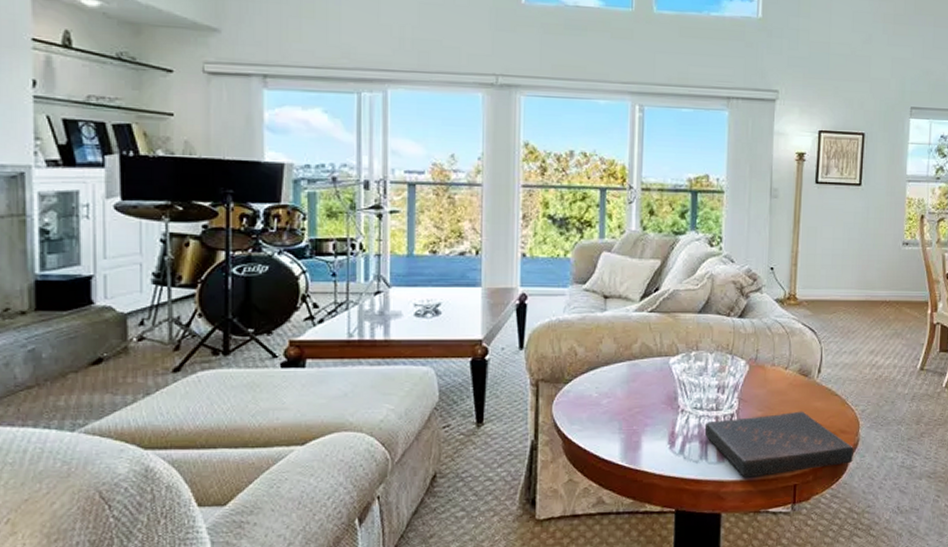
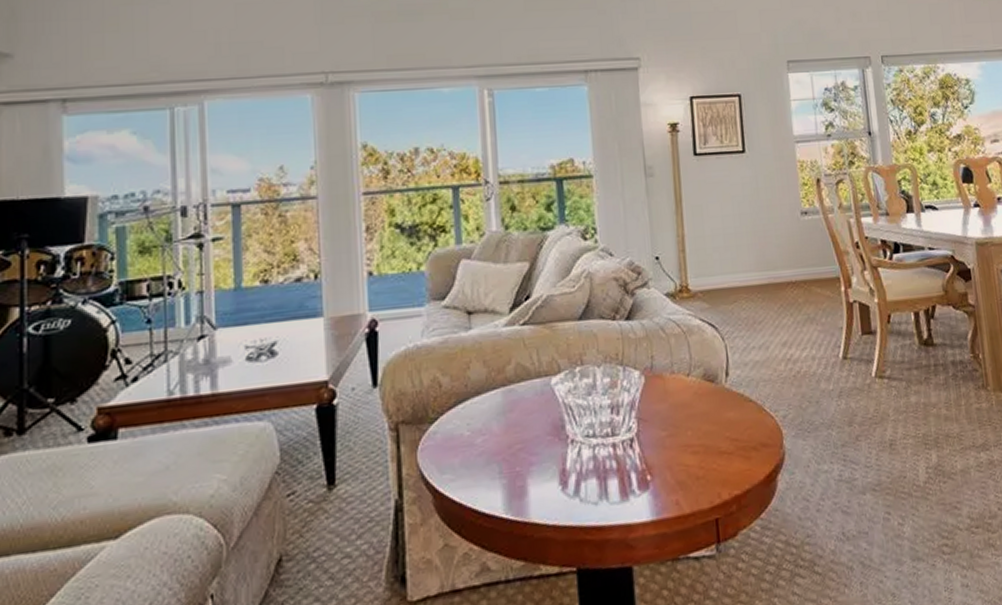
book: present [704,411,854,478] -> none [601,425,781,517]

